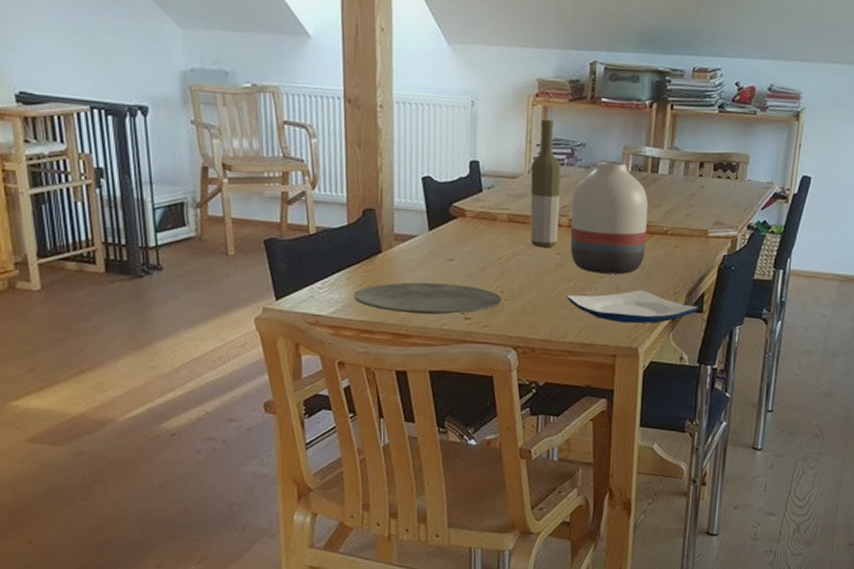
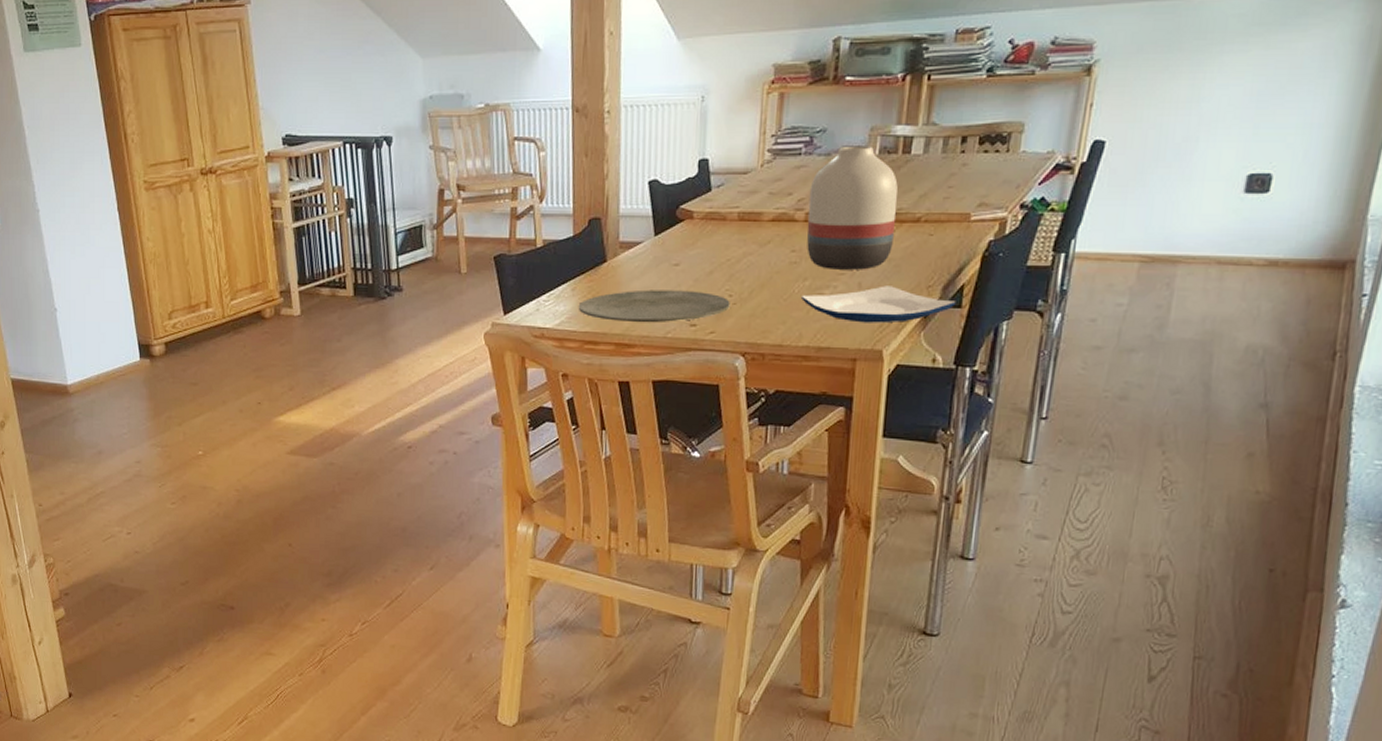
bottle: present [530,119,561,248] -> none [762,107,798,246]

